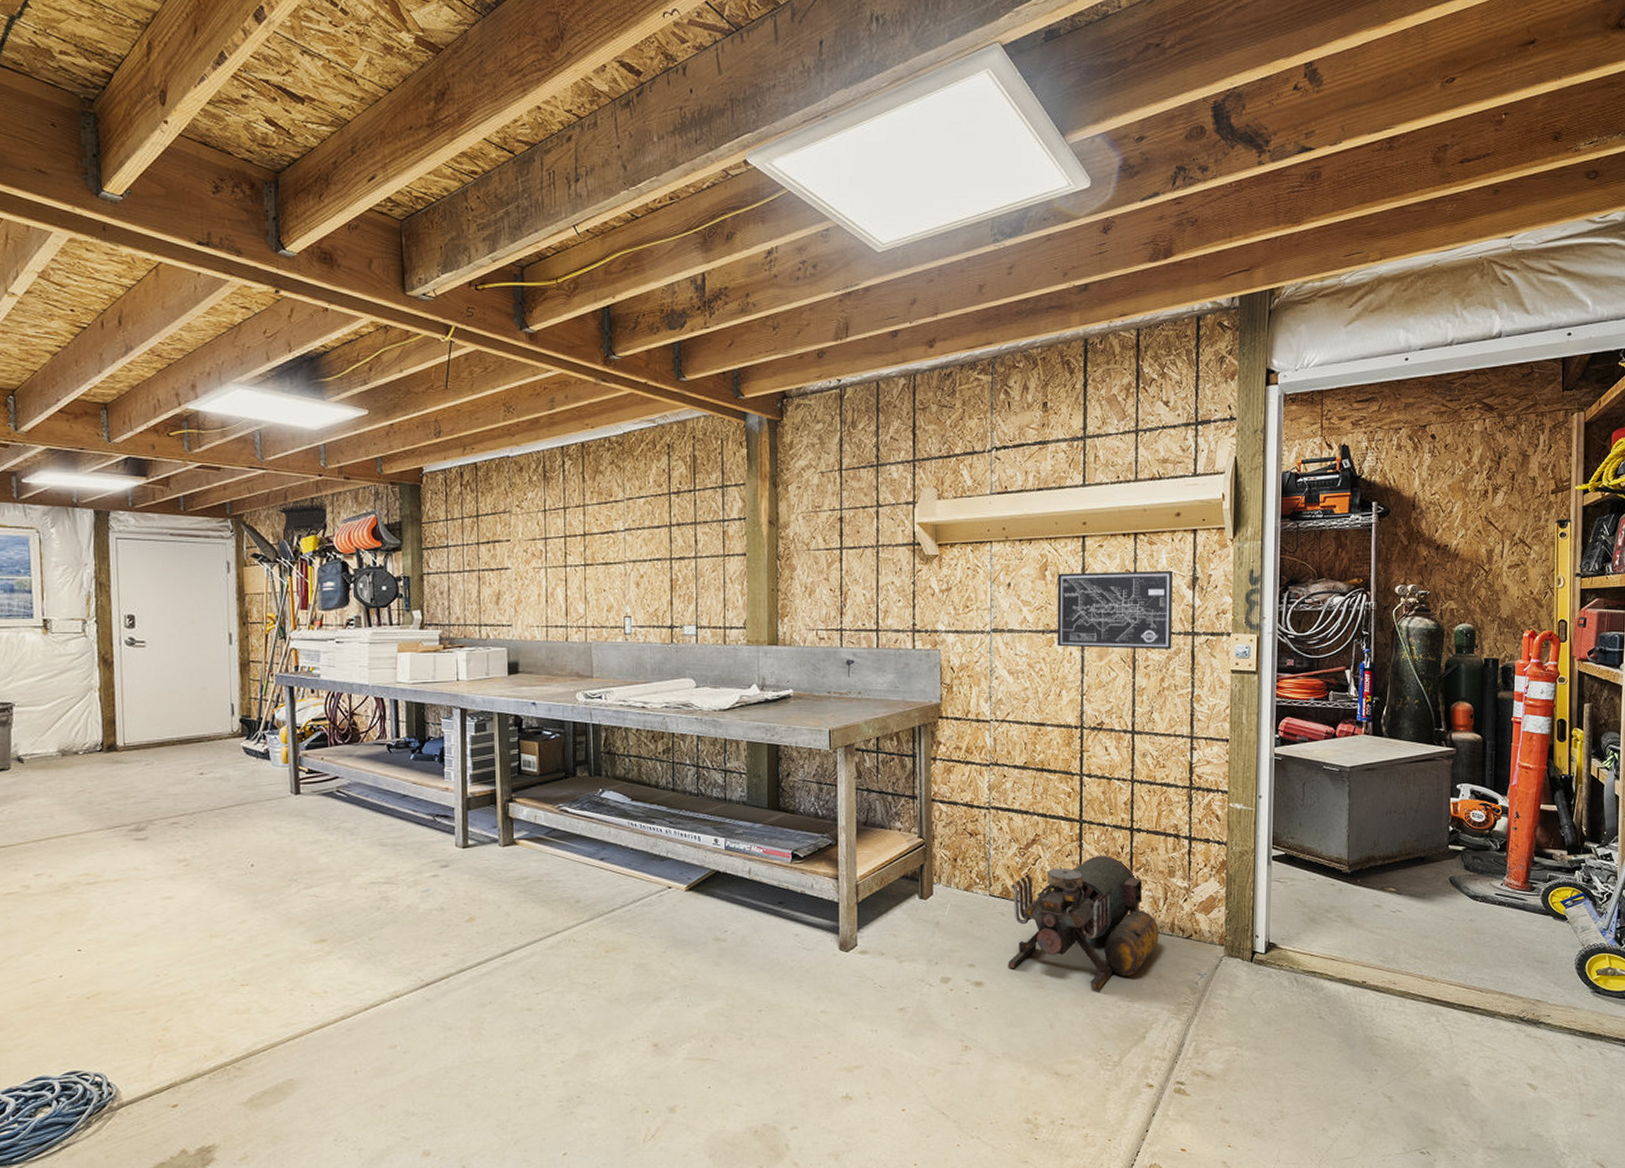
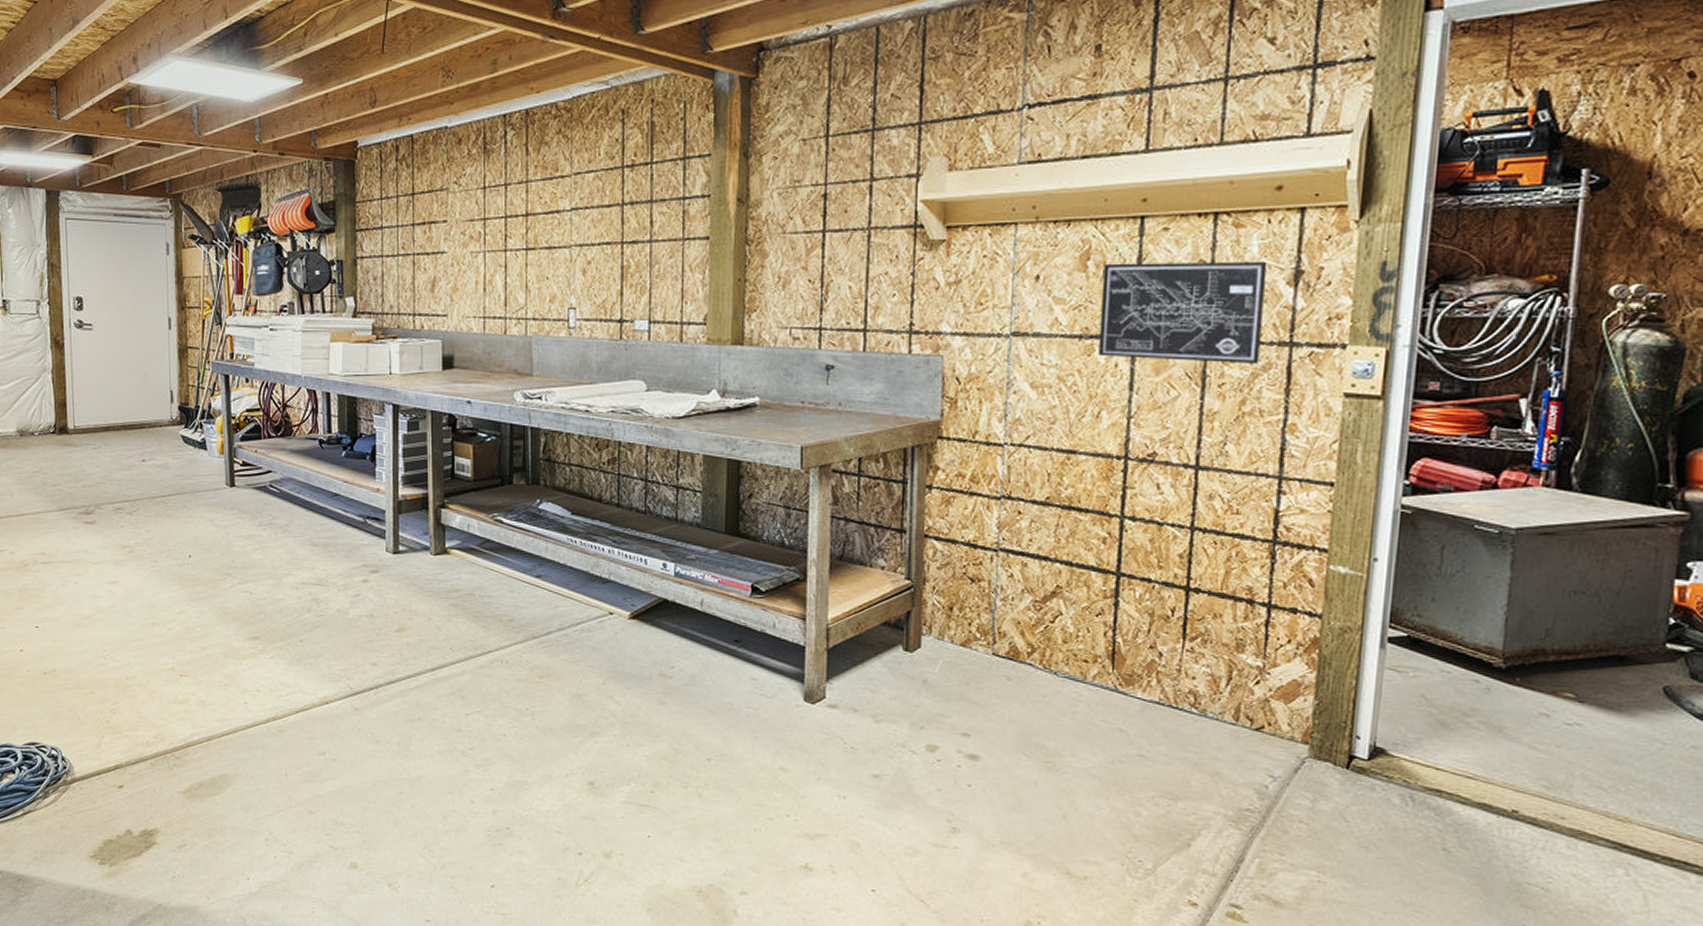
air compressor: present [1008,855,1159,991] -> none [1012,617,1218,782]

